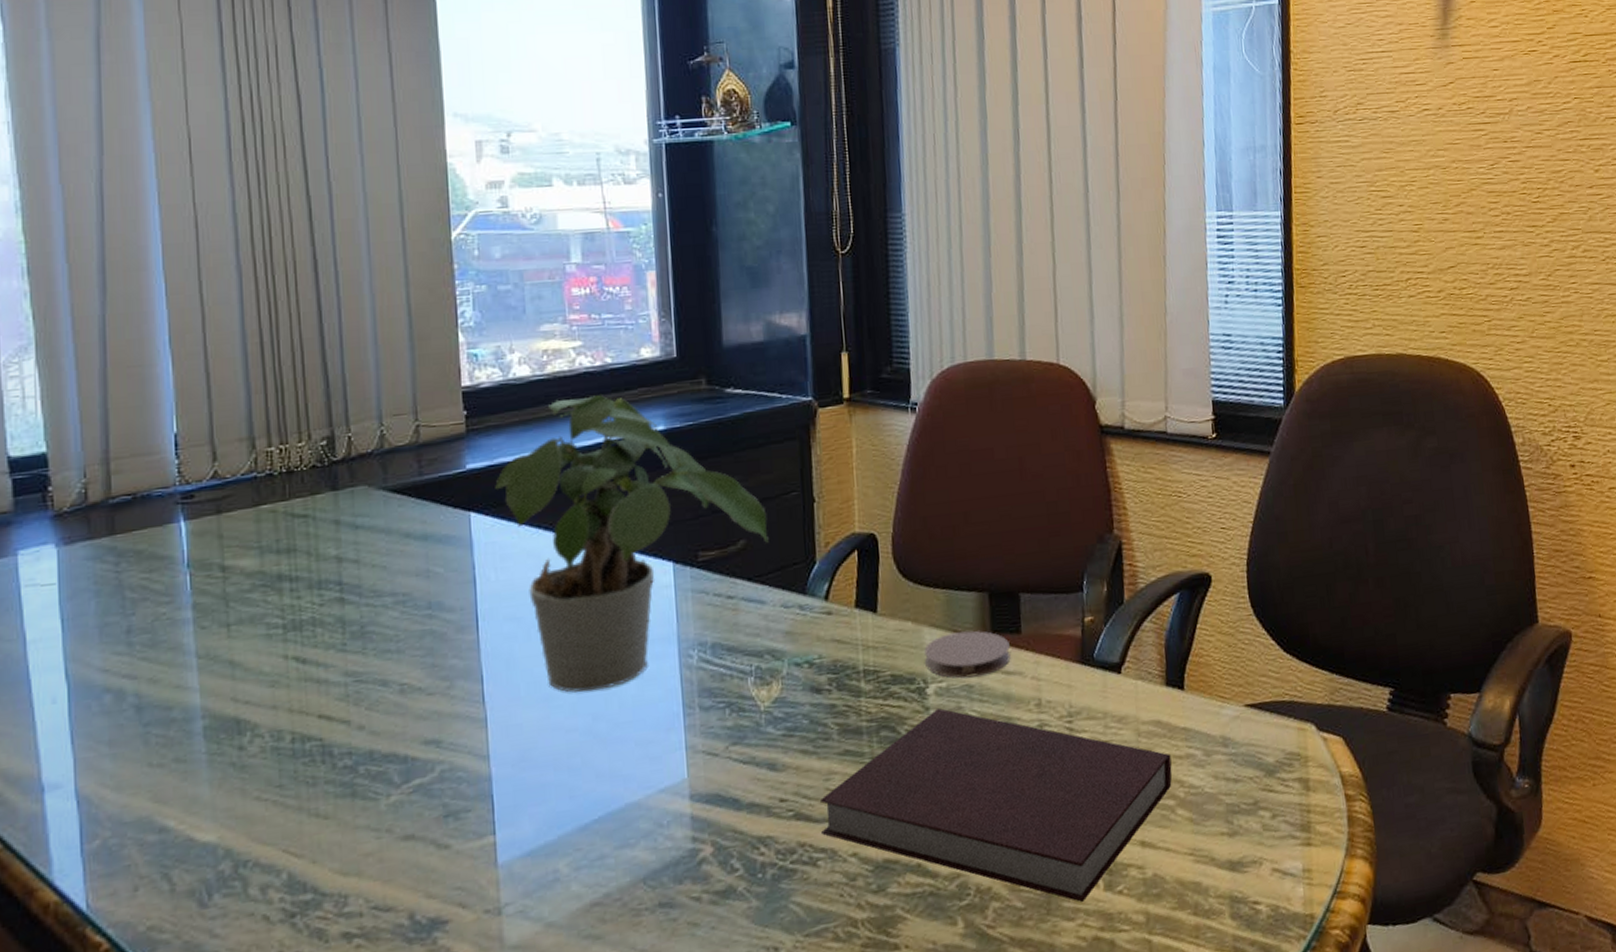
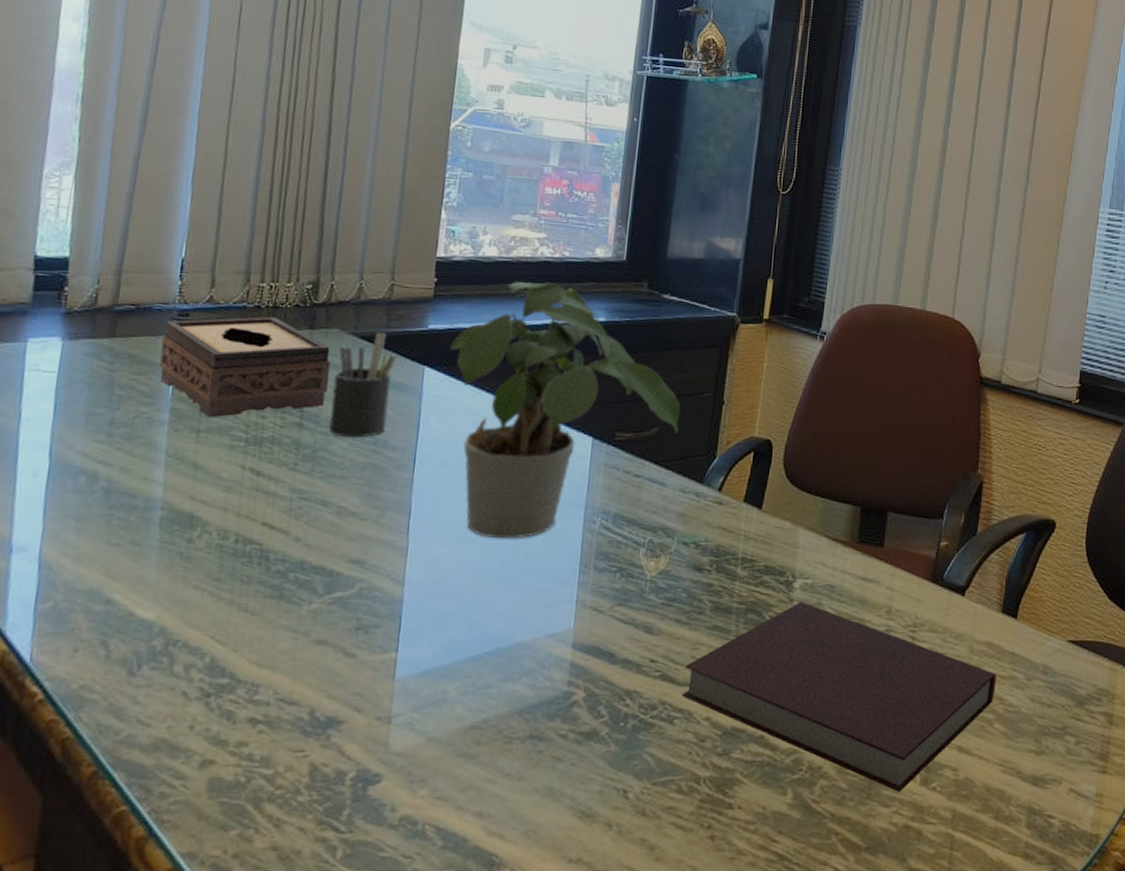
tissue box: none [168,484,366,608] -> present [159,317,331,418]
pen holder: none [369,481,439,606] -> present [329,332,397,438]
coaster: present [924,630,1011,678] -> none [796,537,872,579]

